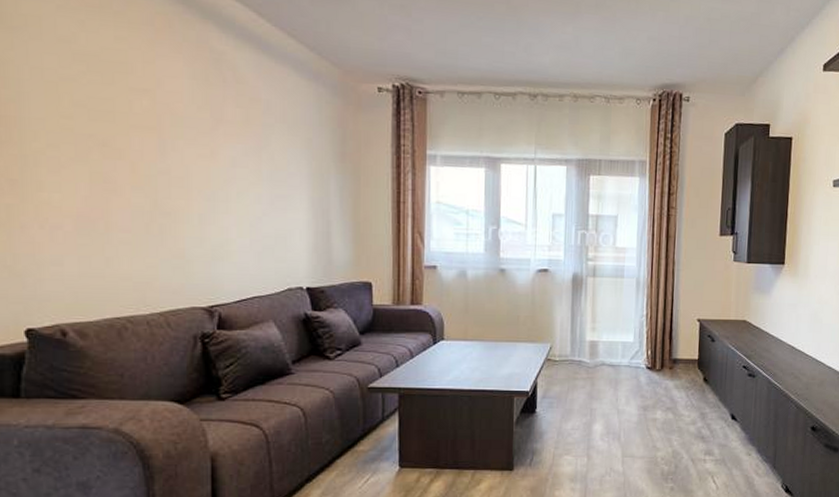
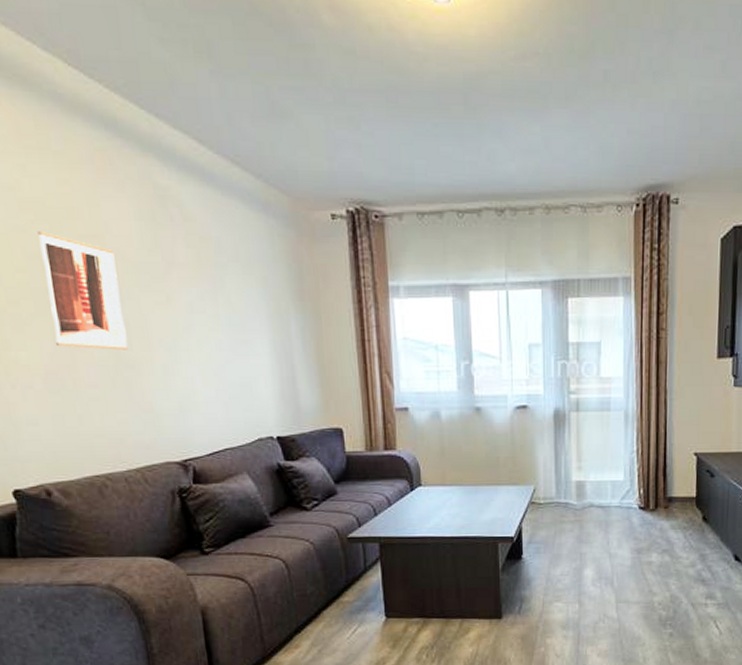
wall art: none [88,82,166,198] -> present [38,231,128,350]

